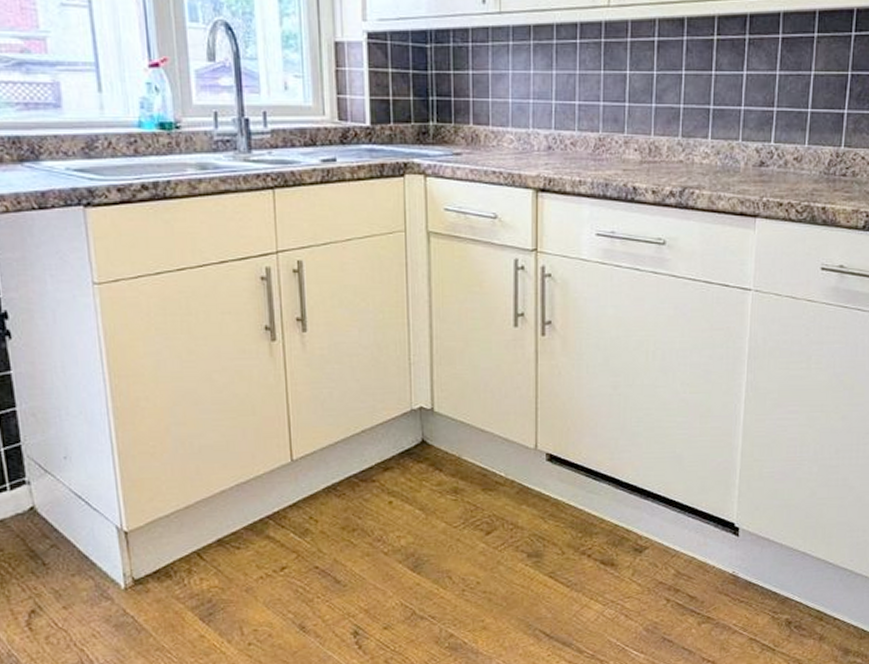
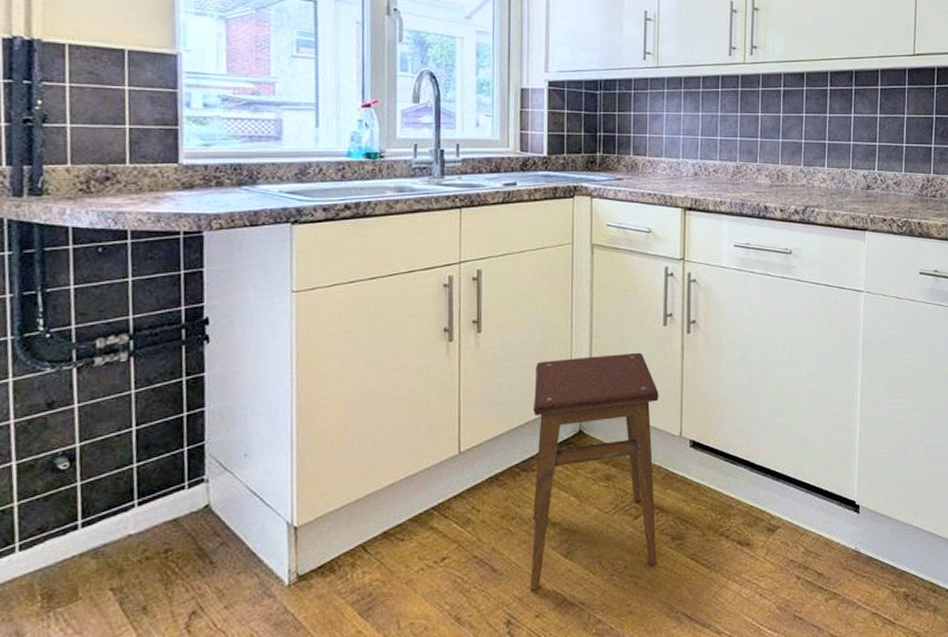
stool: none [369,356,512,603] -> present [530,352,659,591]

